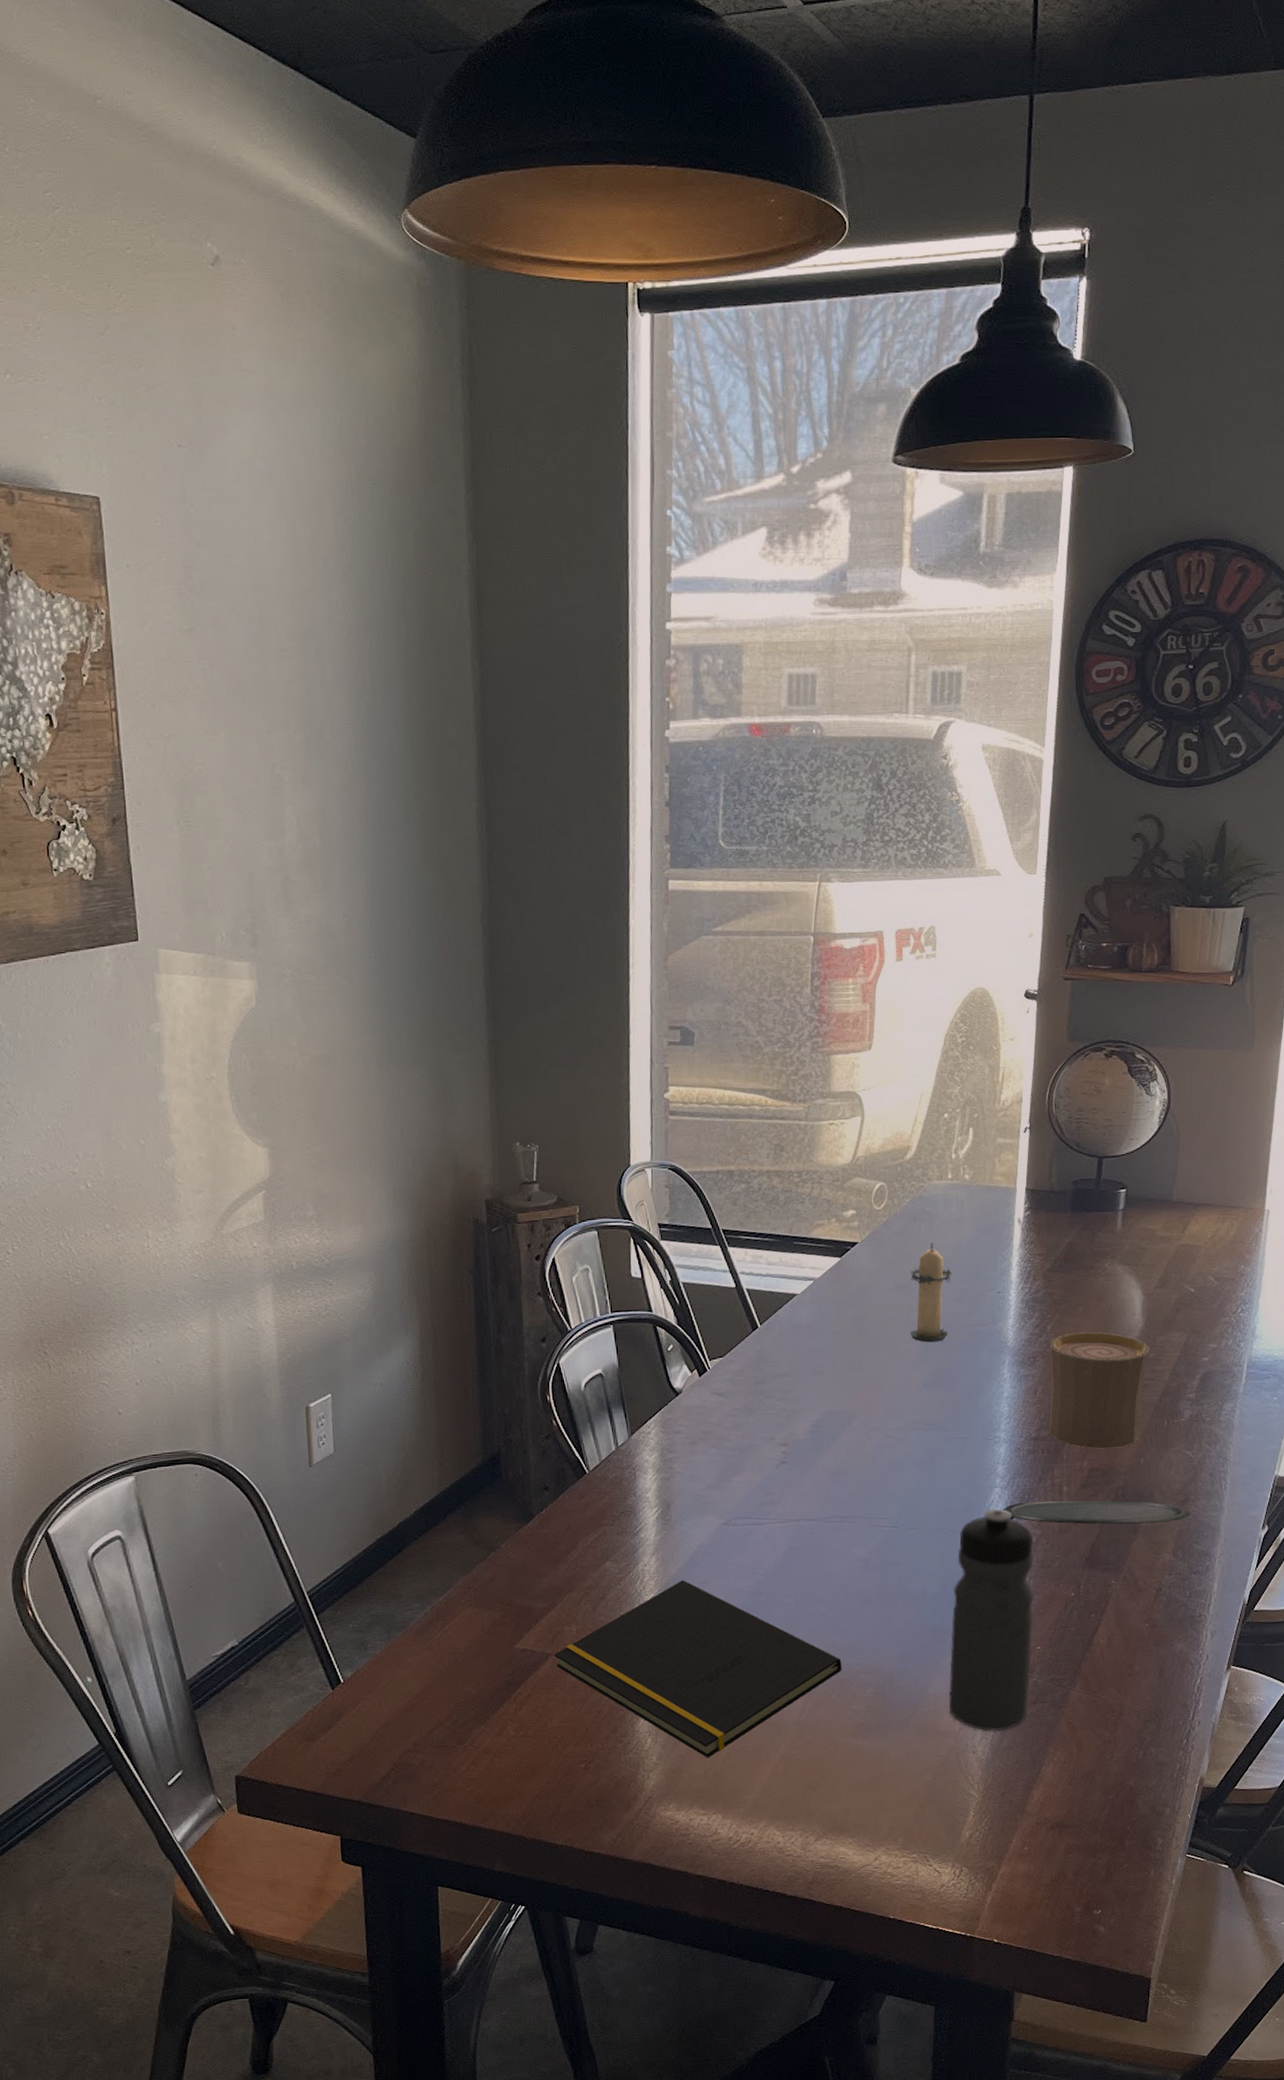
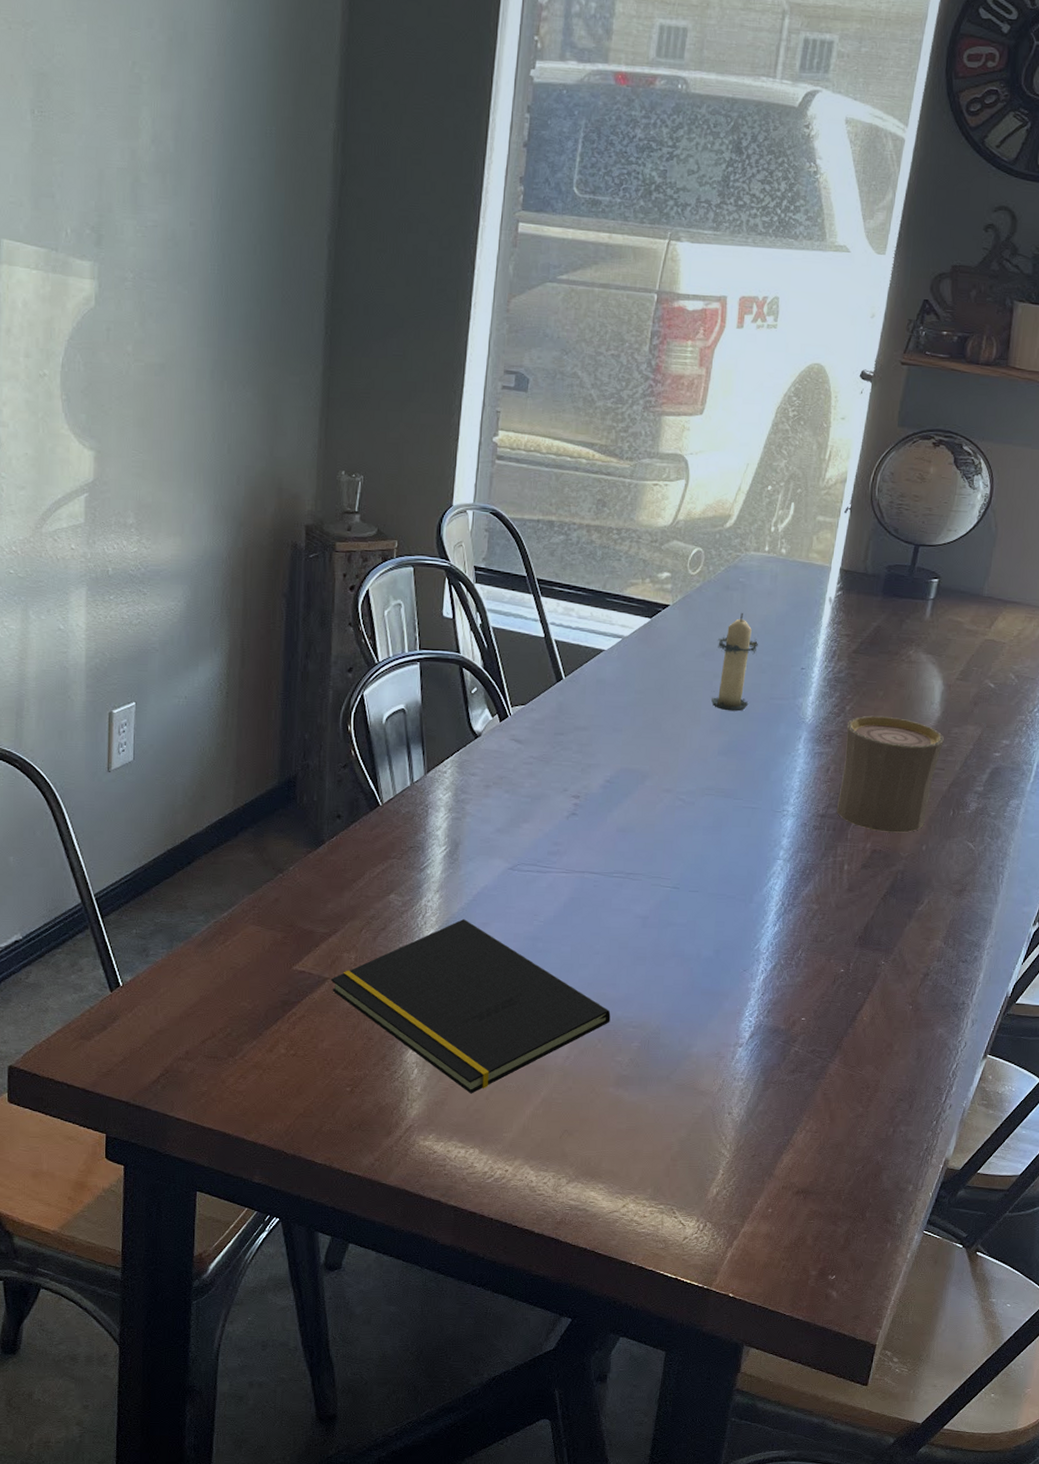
water bottle: present [948,1508,1034,1732] -> none [709,880,810,1095]
oval tray: present [1003,1500,1192,1525] -> none [783,876,966,910]

